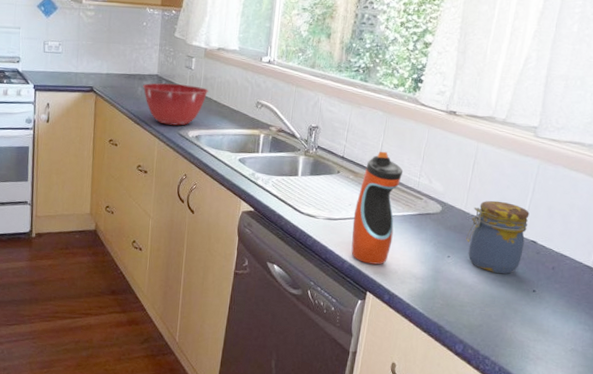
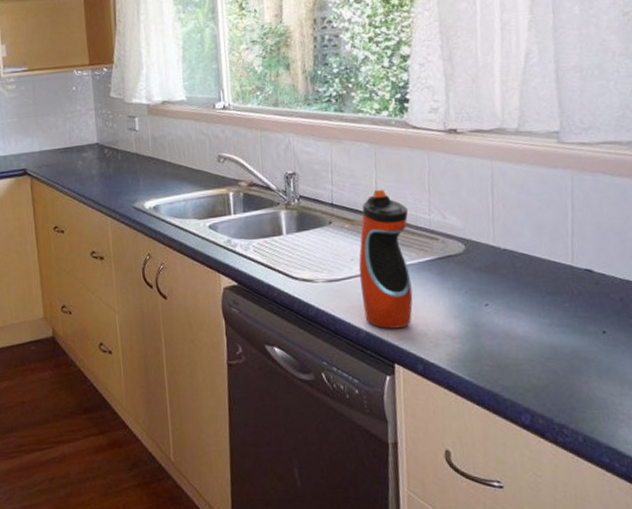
mixing bowl: present [143,83,208,126] -> none [83,149,159,199]
jar: present [466,200,530,274] -> none [502,227,579,316]

